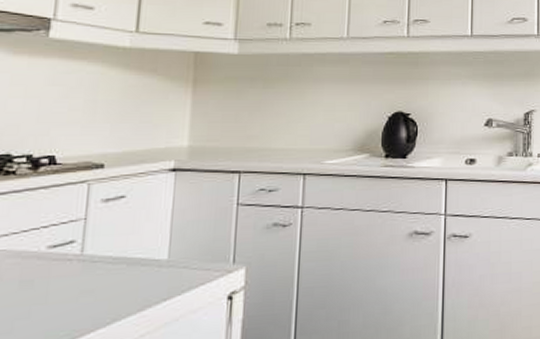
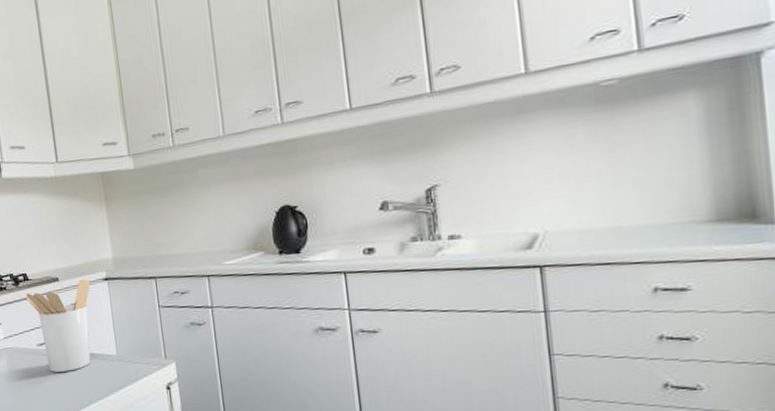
utensil holder: none [46,168,150,282] -> present [26,279,91,372]

